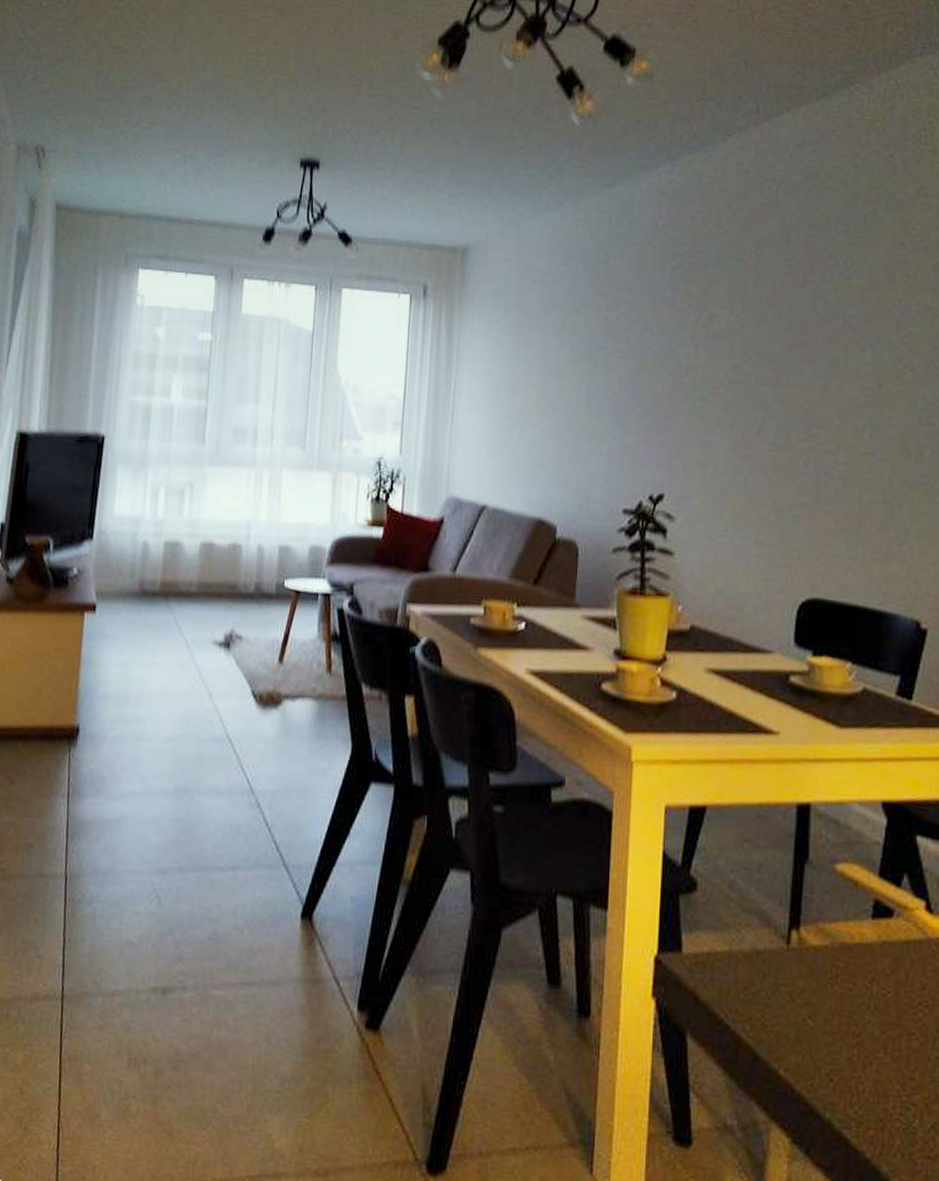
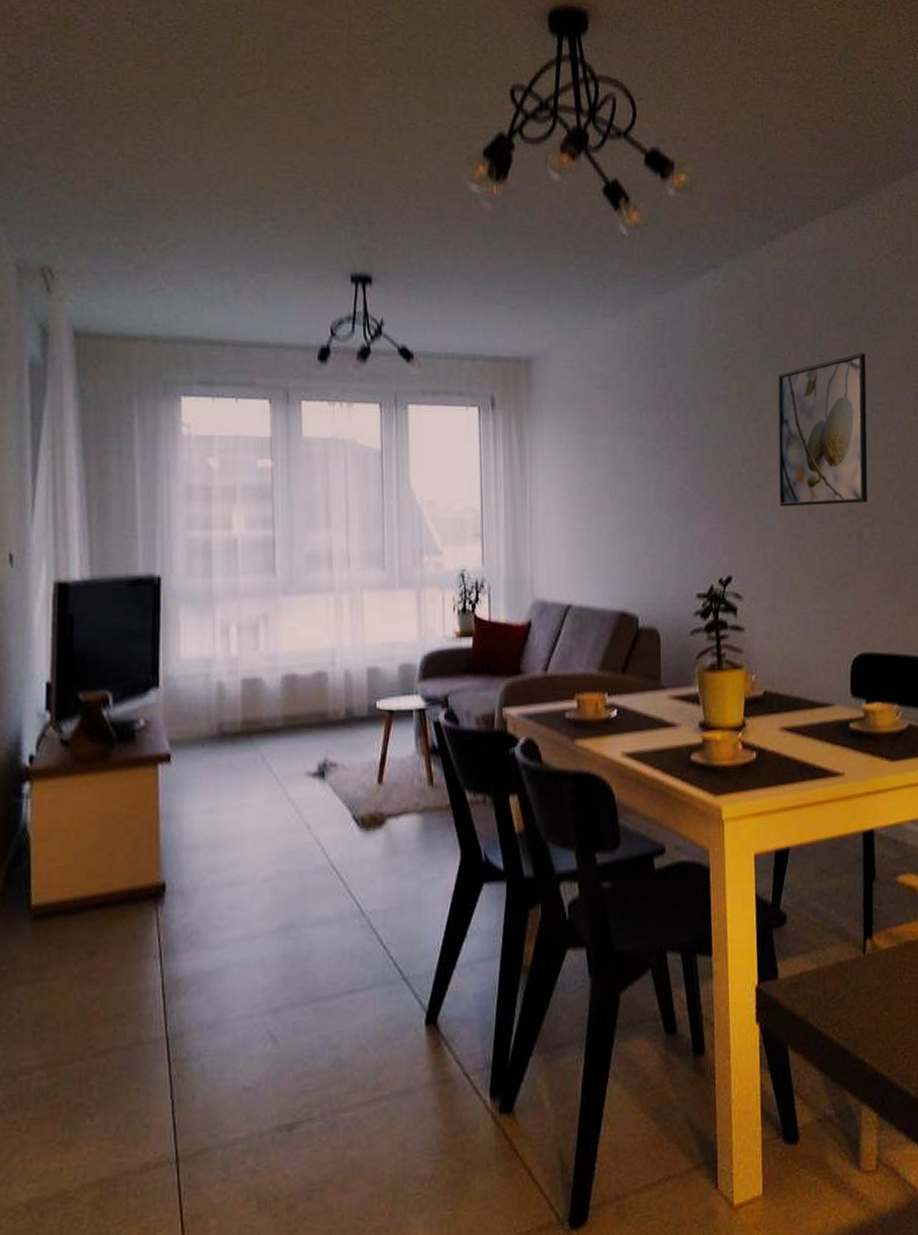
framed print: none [726,258,841,427] -> present [777,353,868,507]

